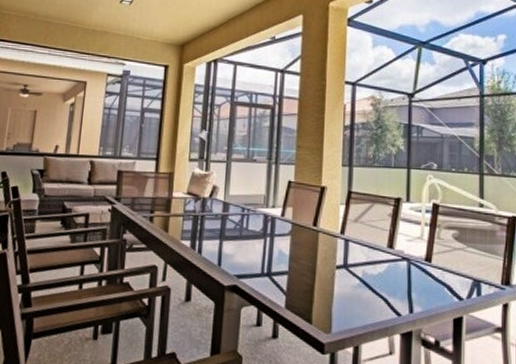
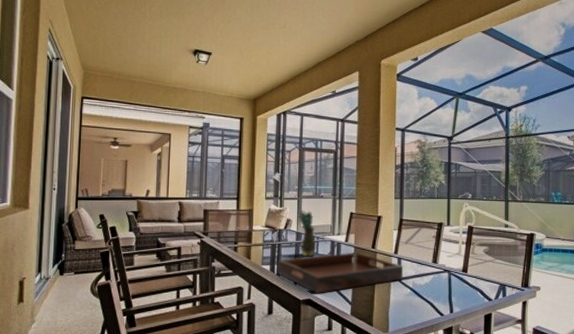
serving tray: none [198,229,351,279] -> present [277,253,403,293]
vase: none [226,174,247,233] -> present [298,209,317,257]

